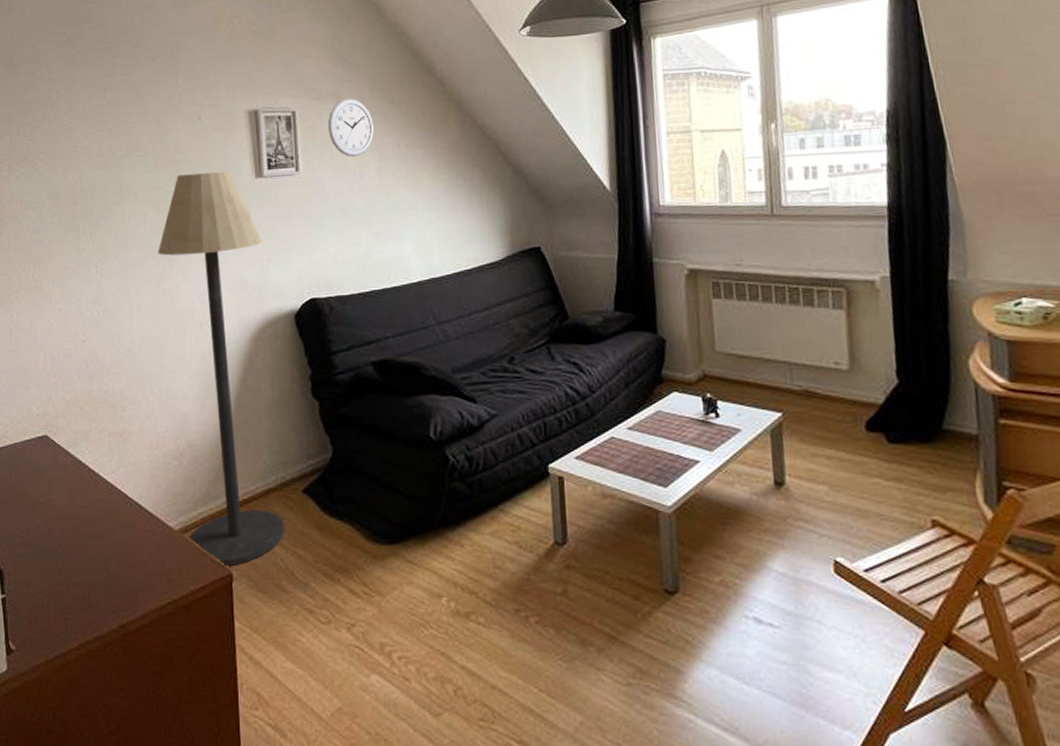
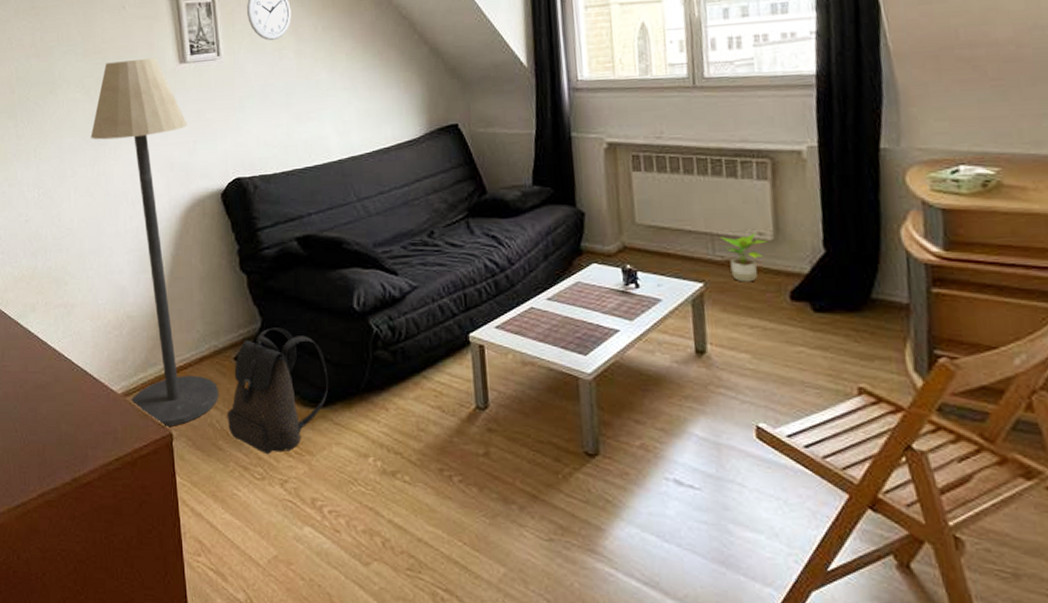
backpack: none [292,458,402,596] -> present [227,327,329,455]
potted plant: none [798,361,843,412] -> present [721,232,767,282]

